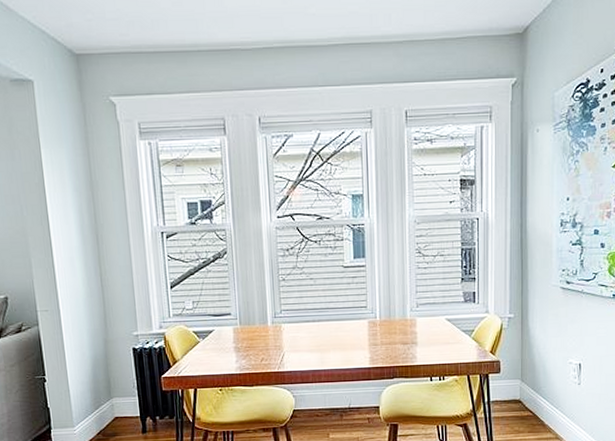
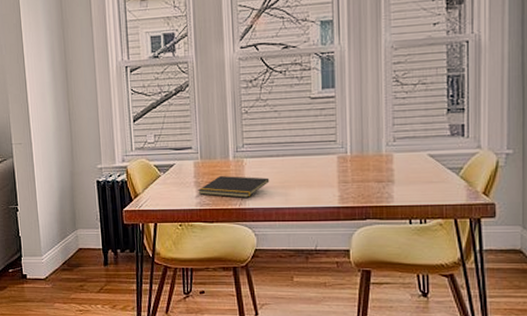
notepad: none [237,340,306,362] -> present [198,176,270,198]

